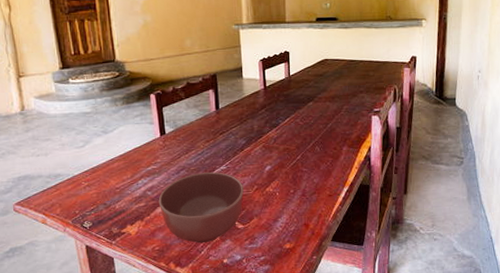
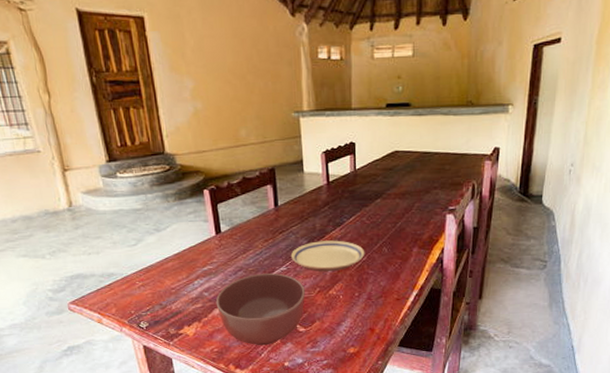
plate: none [230,140,299,171] -> present [290,240,365,272]

